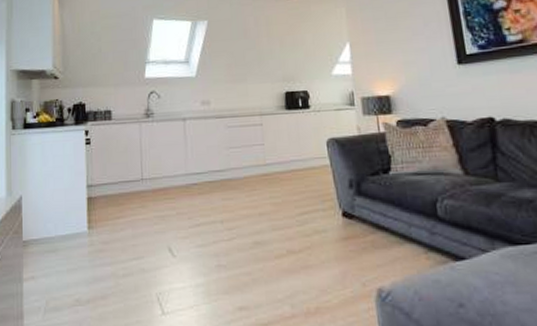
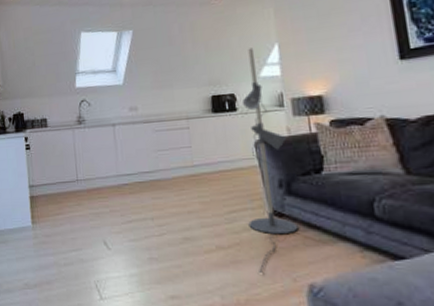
floor lamp: none [314,45,368,278] -> present [241,48,299,273]

